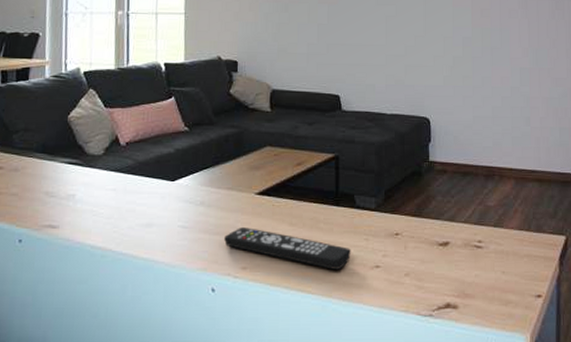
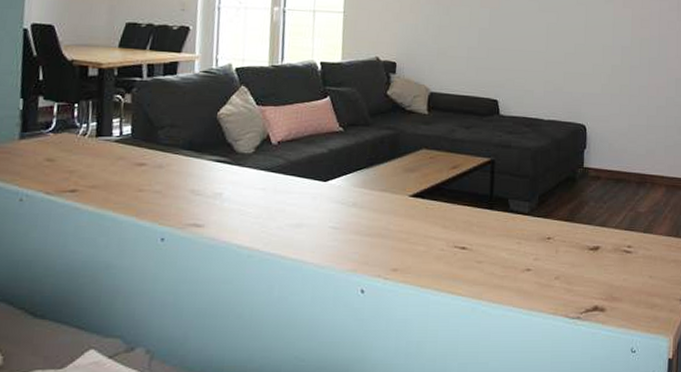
remote control: present [224,227,351,270] -> none [376,229,503,272]

